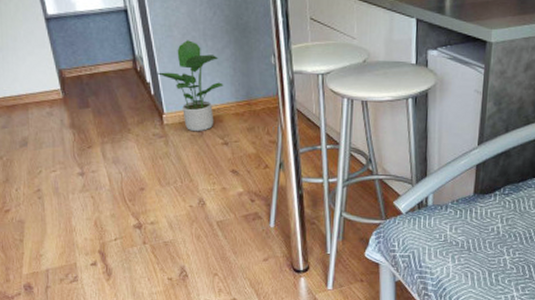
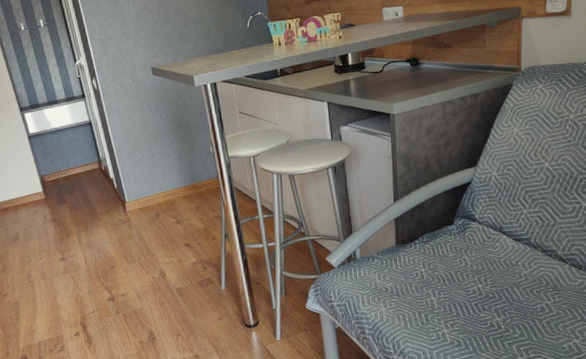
potted plant: present [157,40,224,132] -> none [118,141,173,215]

